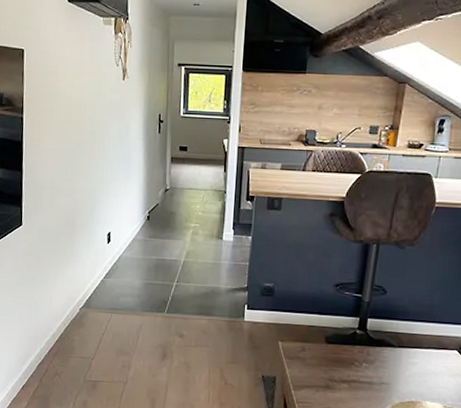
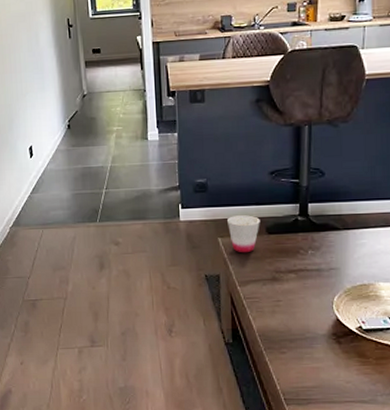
cup: none [289,322,321,359] -> present [227,215,260,253]

